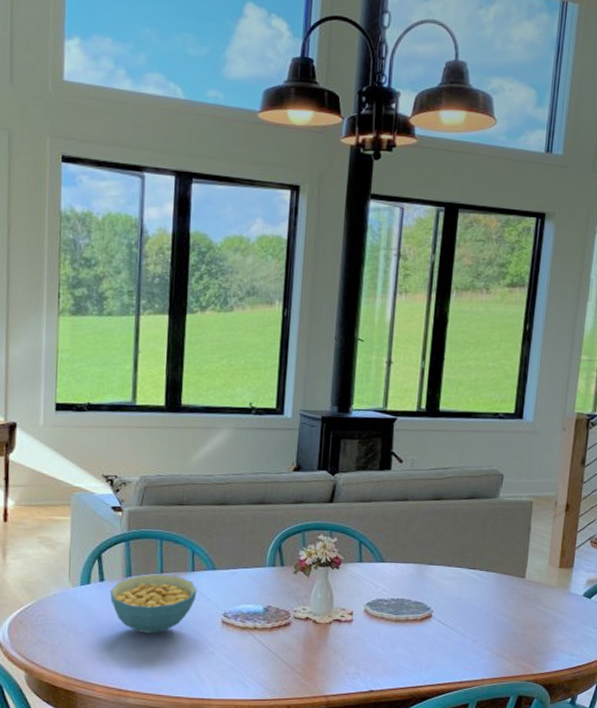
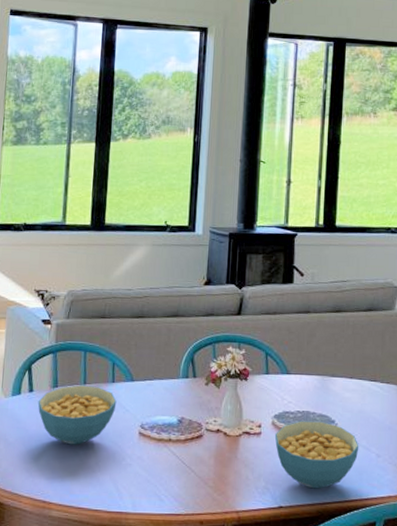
cereal bowl: none [367,608,455,674] -> present [274,421,359,489]

